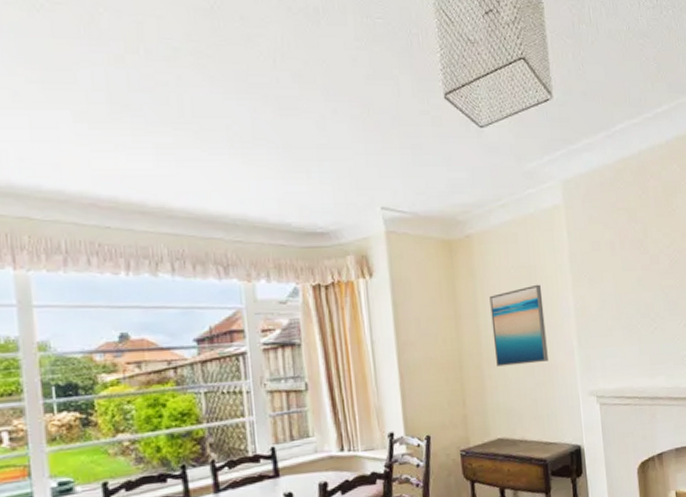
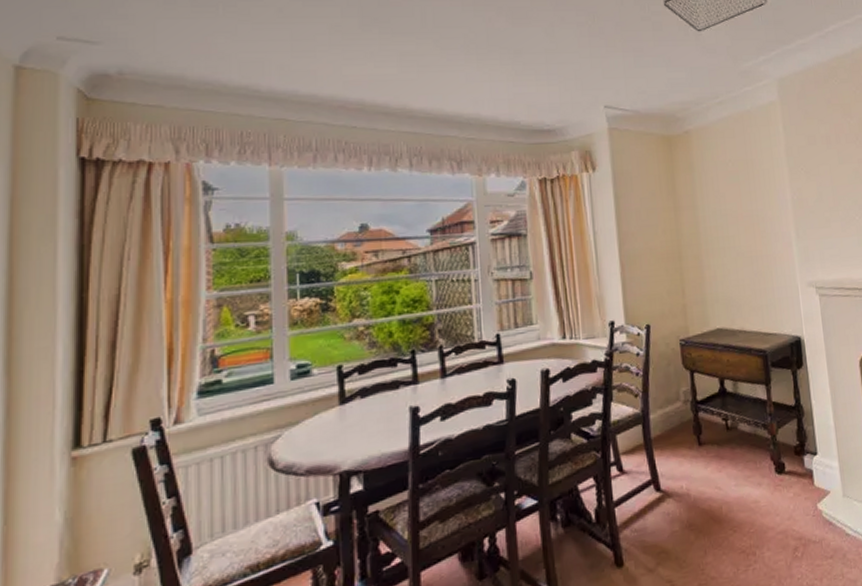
wall art: present [489,284,548,367] -> none [708,177,766,257]

